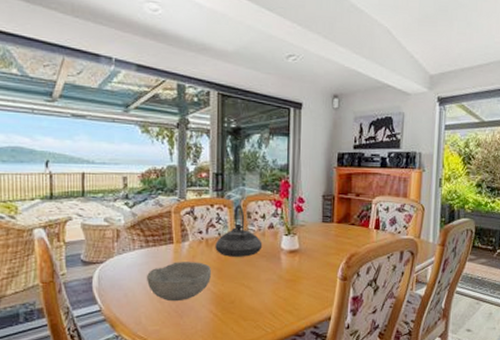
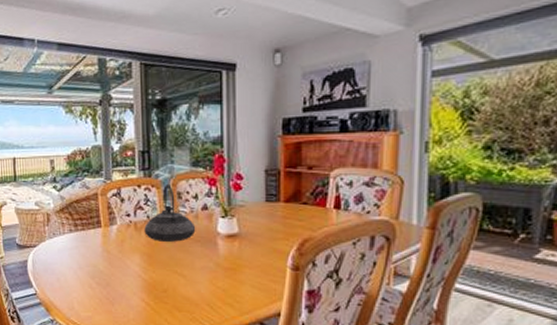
bowl: present [147,262,212,302] -> none [77,246,142,288]

